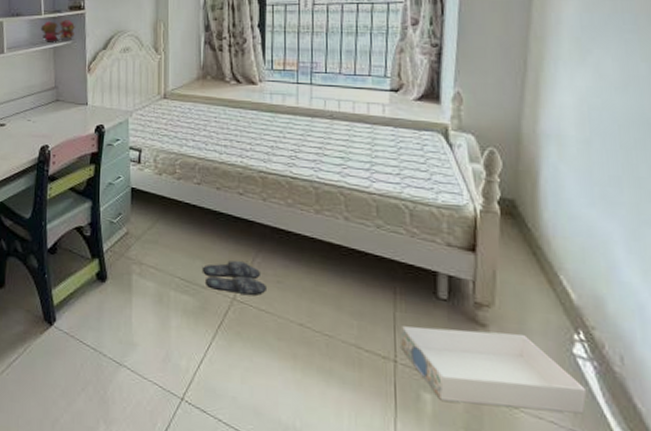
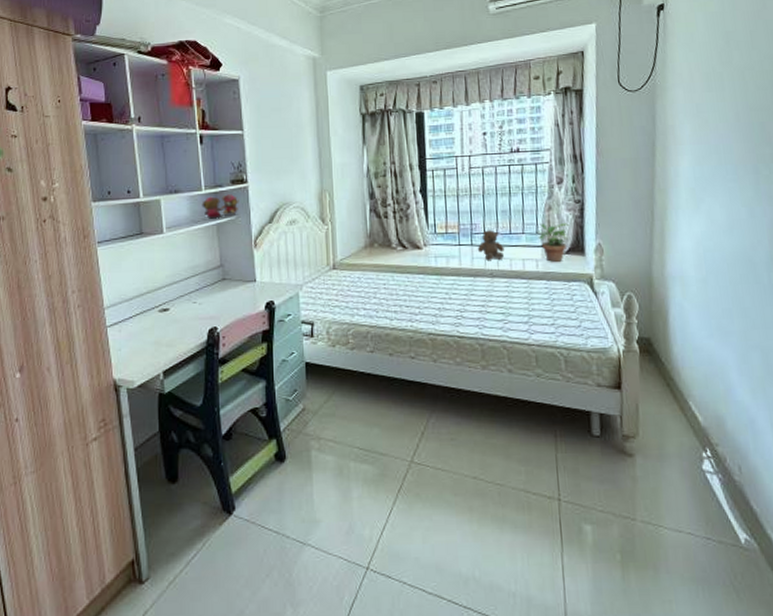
slippers: present [203,261,266,295] -> none [380,424,441,456]
teddy bear: none [317,69,347,101] -> present [477,230,505,260]
potted plant: none [386,67,424,108] -> present [537,223,569,262]
toy box: present [401,326,587,414] -> none [562,459,715,529]

